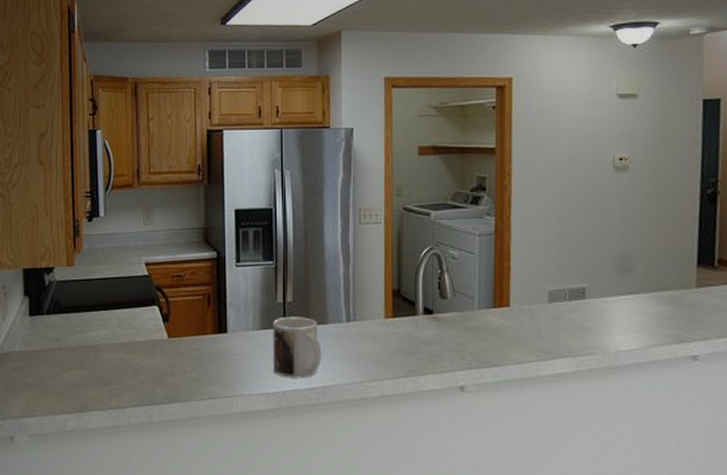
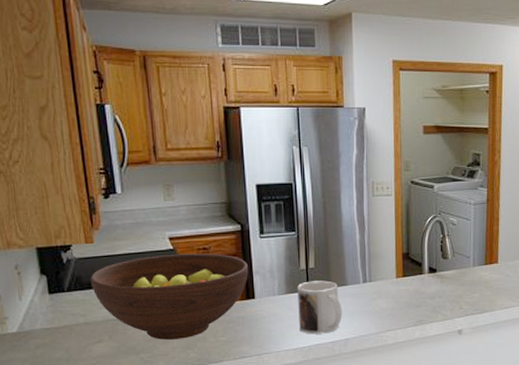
fruit bowl: none [68,280,222,373] -> present [91,253,248,340]

